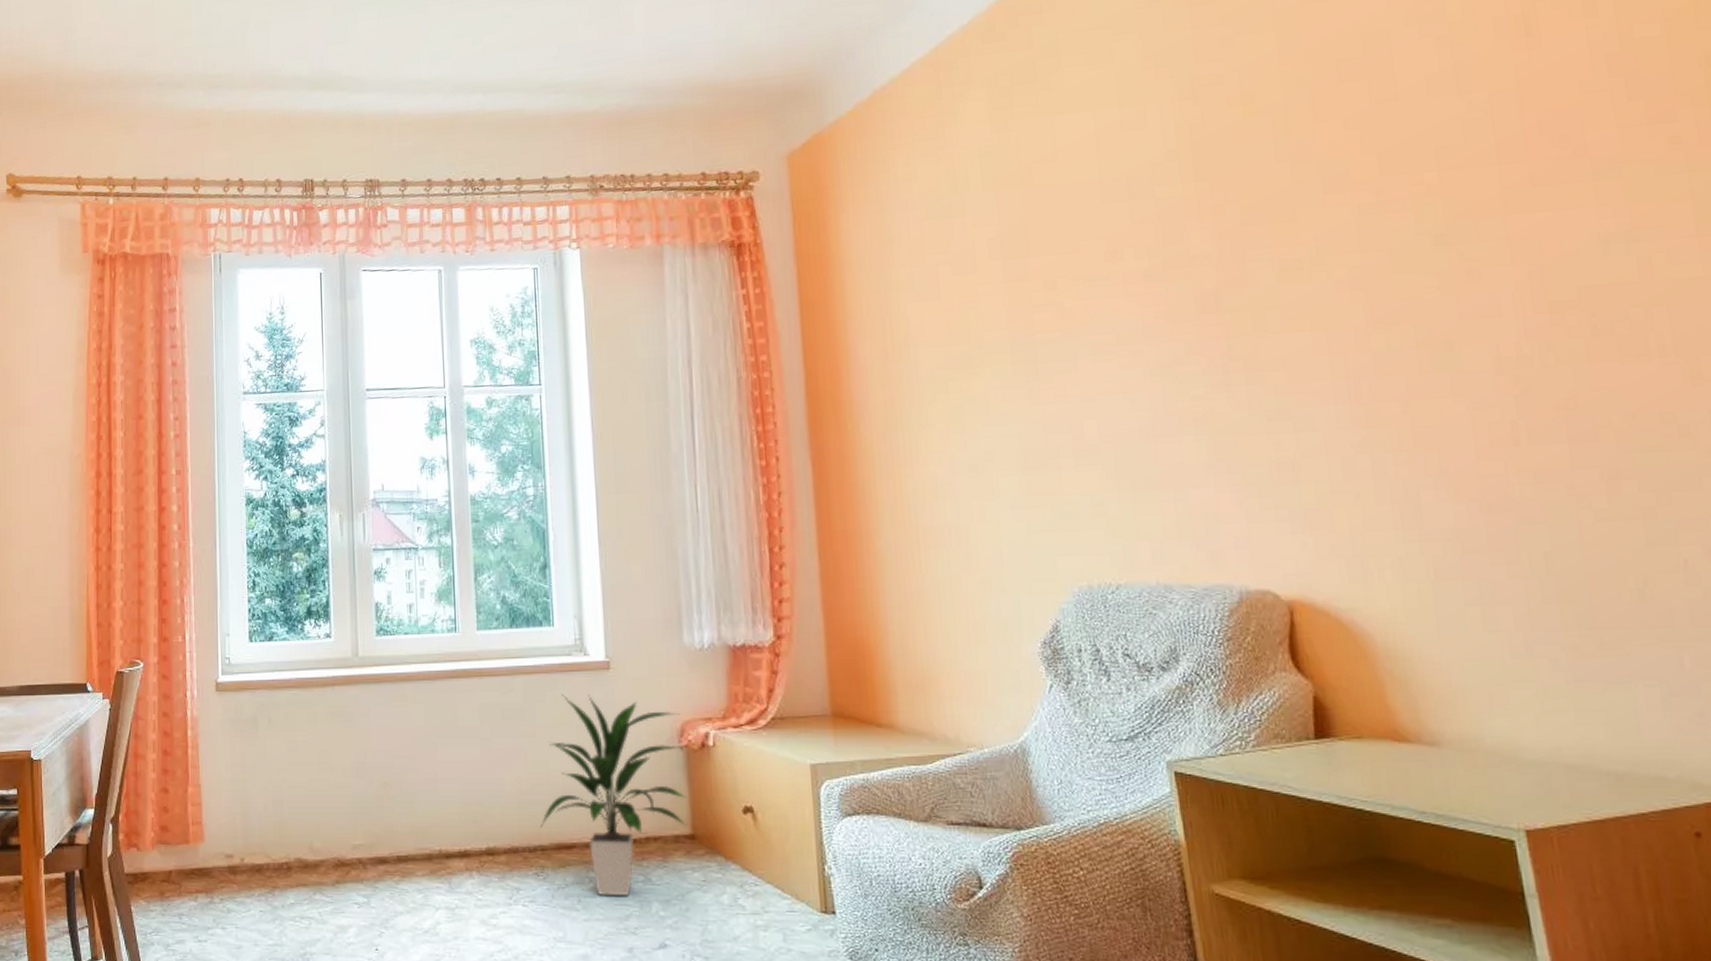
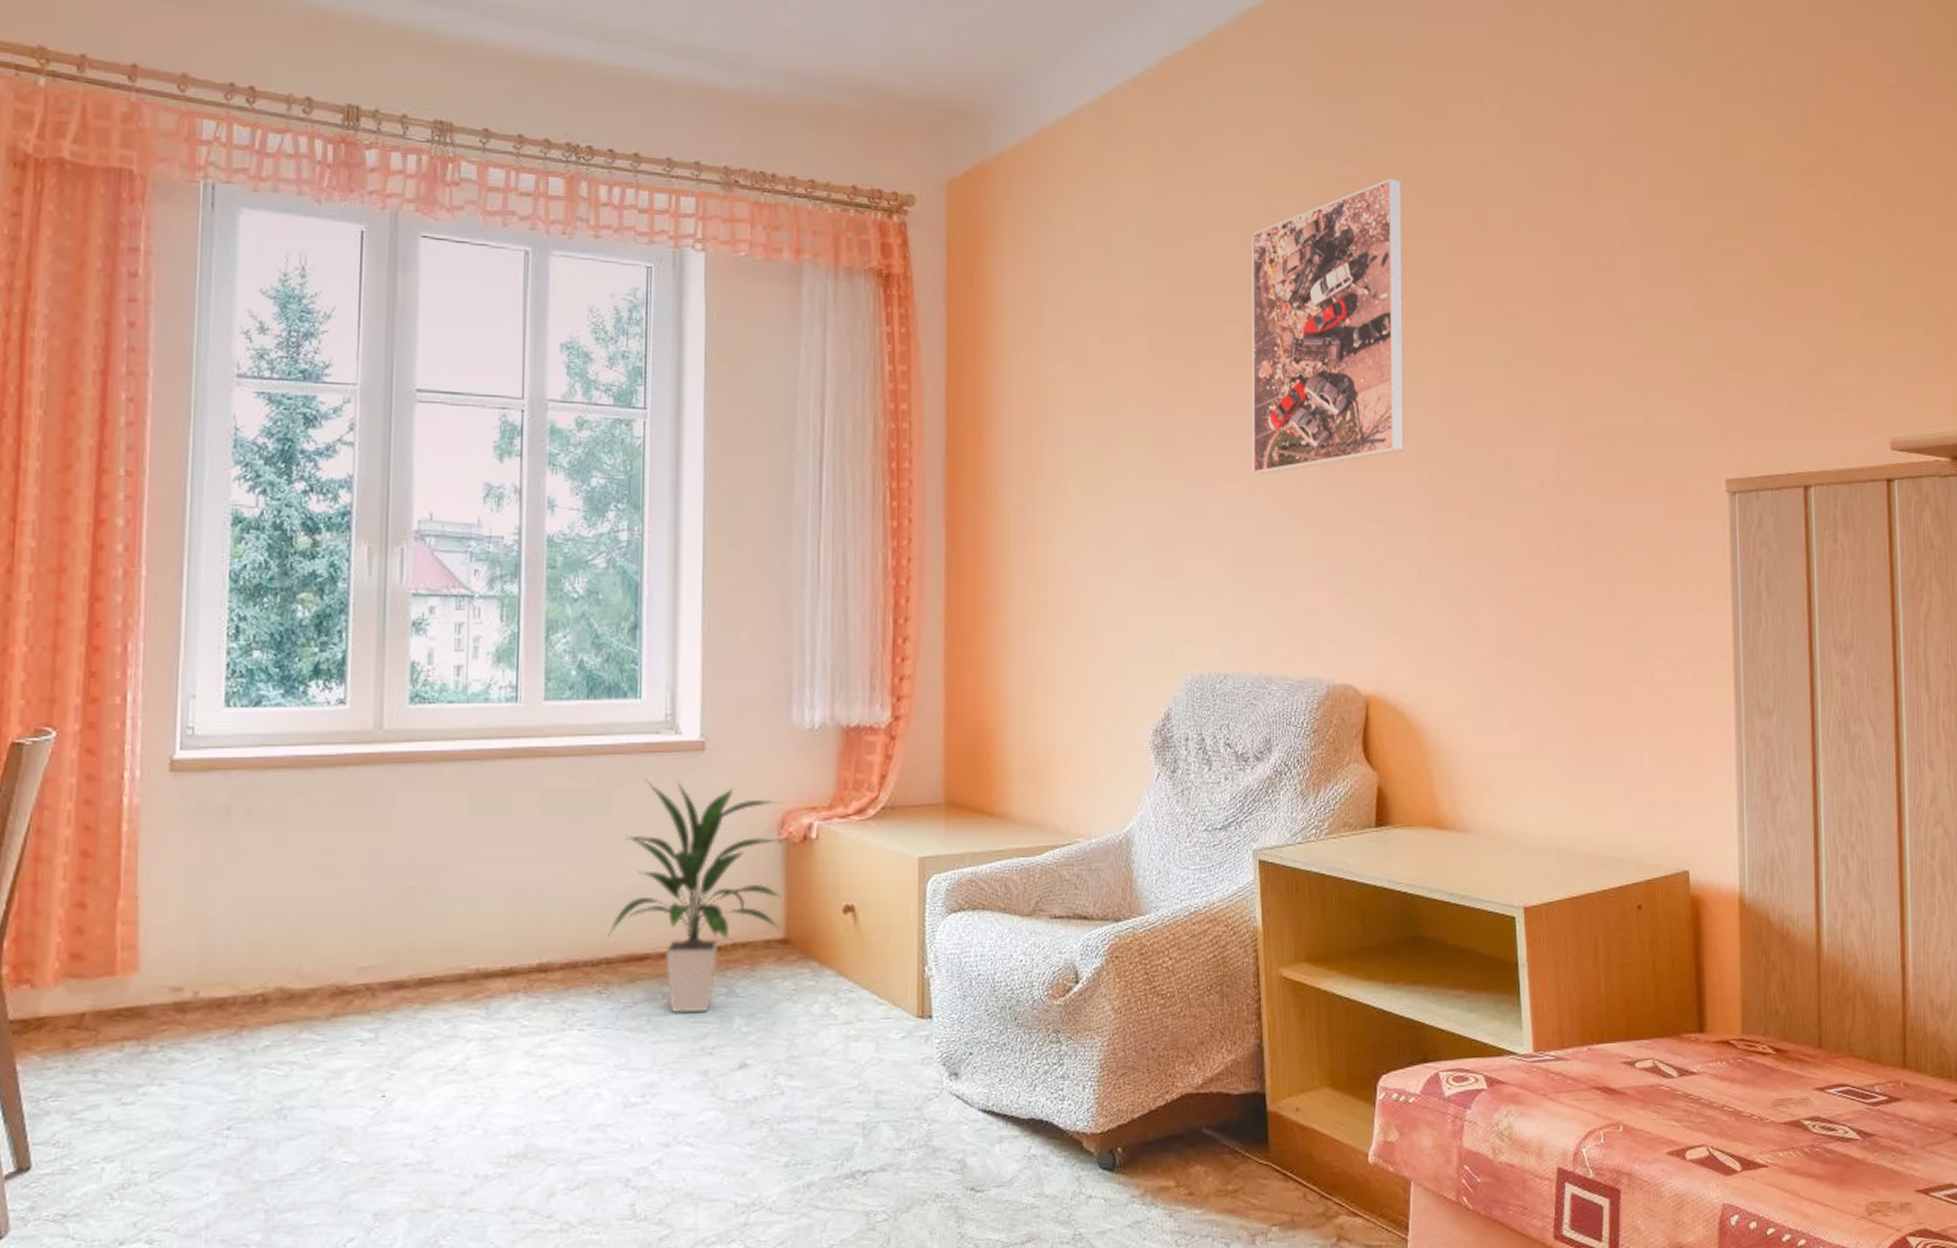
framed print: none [1106,67,1311,384] -> present [1251,178,1404,474]

